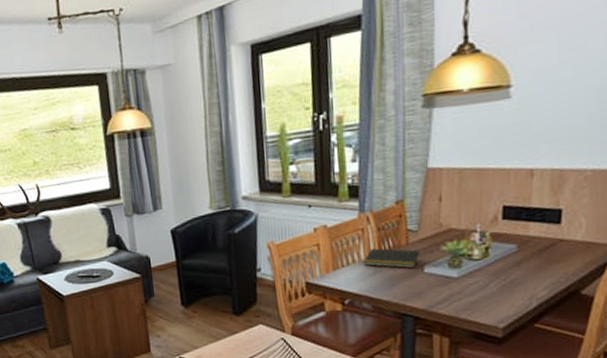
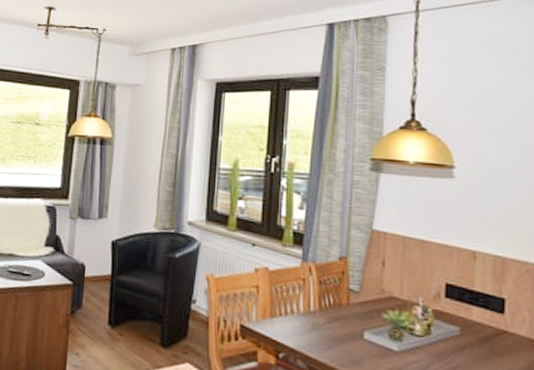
notepad: present [364,248,421,268] -> none [302,302,361,331]

